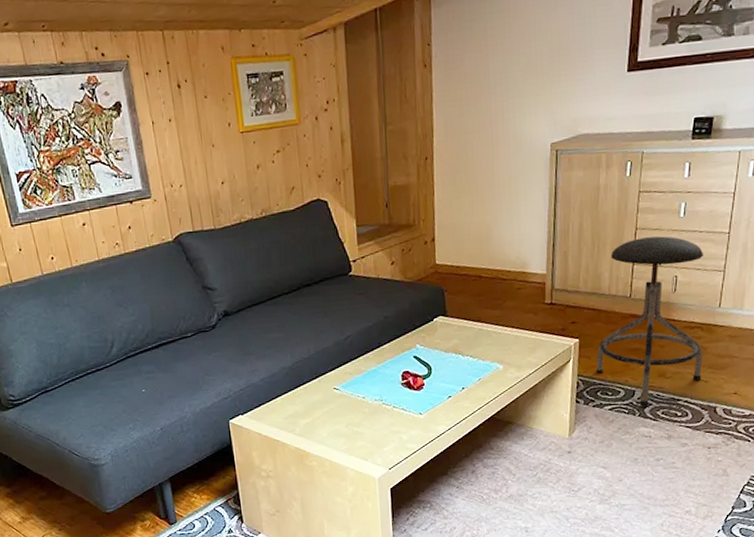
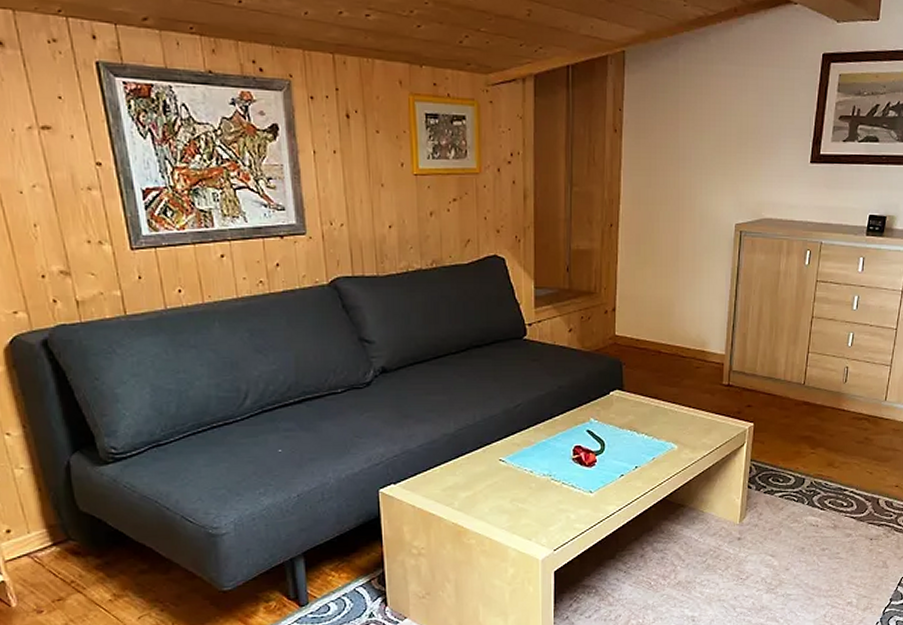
stool: present [595,236,703,406] -> none [768,327,872,495]

